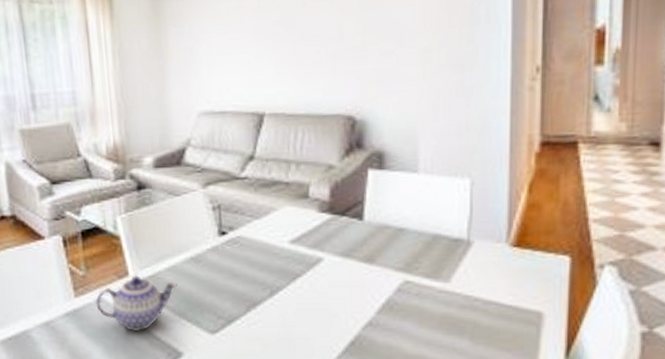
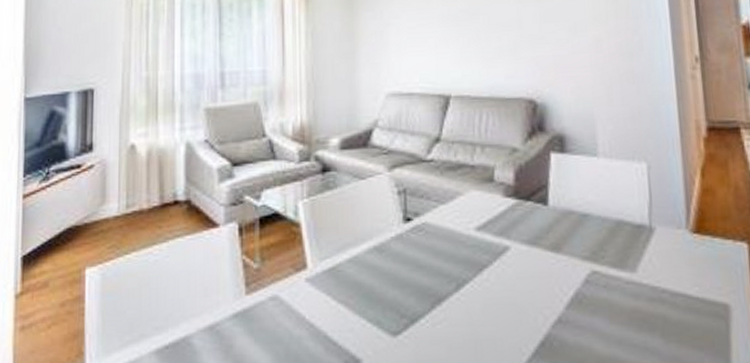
teapot: present [95,274,177,332] -> none [269,267,359,336]

